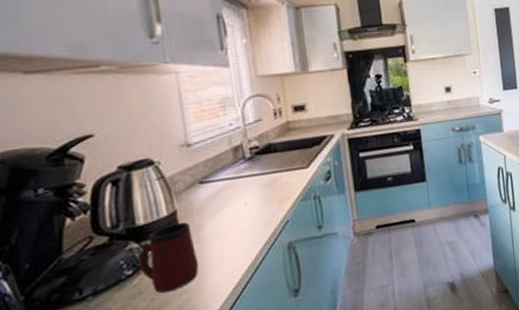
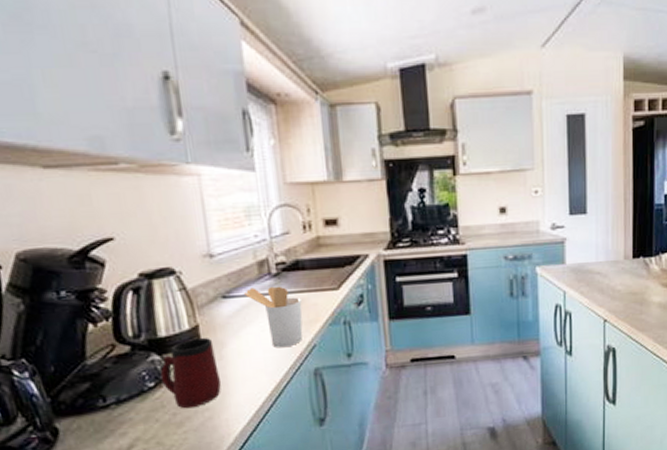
utensil holder: none [220,168,277,226] -> present [244,286,303,348]

